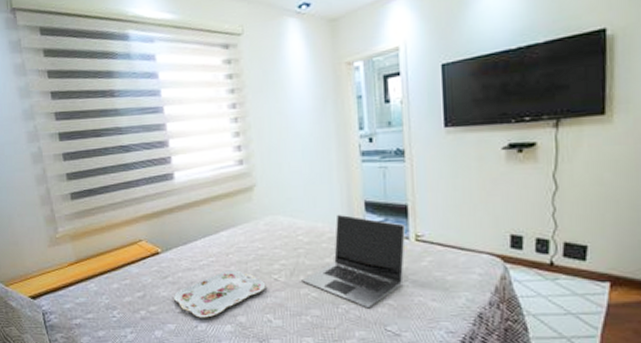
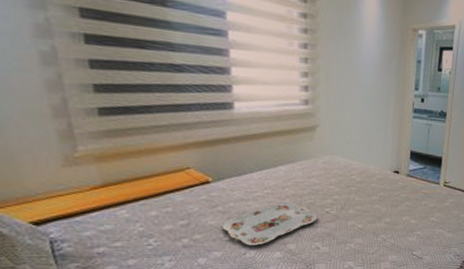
laptop: present [301,214,406,307] -> none [350,159,439,237]

